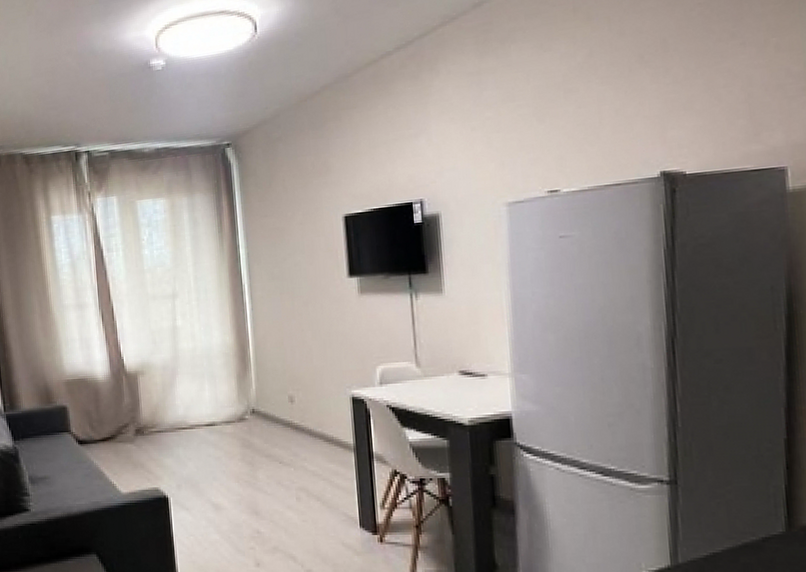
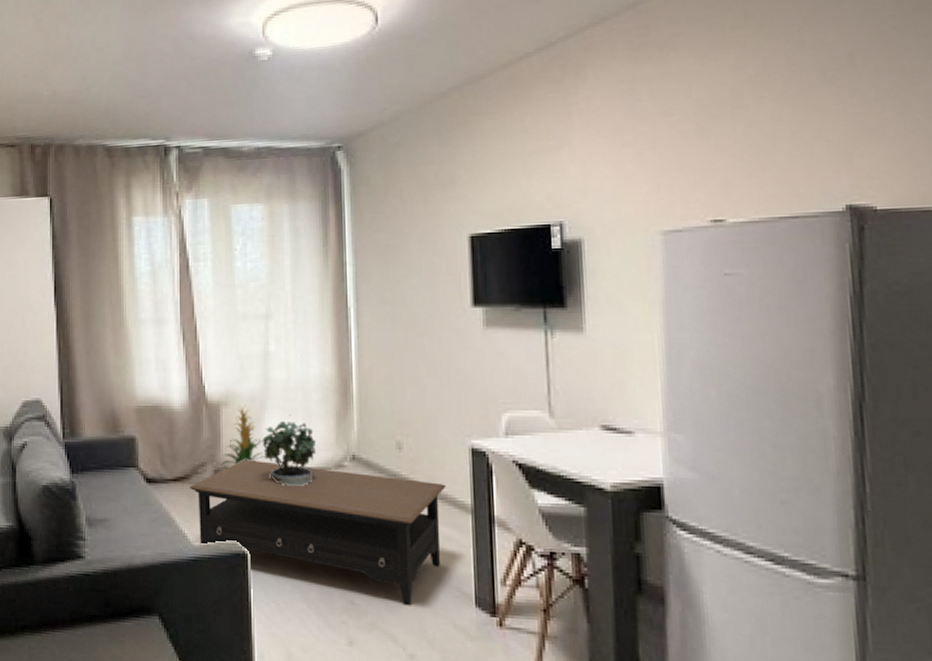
coffee table: none [116,419,332,531] -> present [190,459,446,606]
indoor plant: none [141,372,178,428] -> present [221,403,265,469]
potted plant: none [175,379,221,440] -> present [262,415,316,487]

